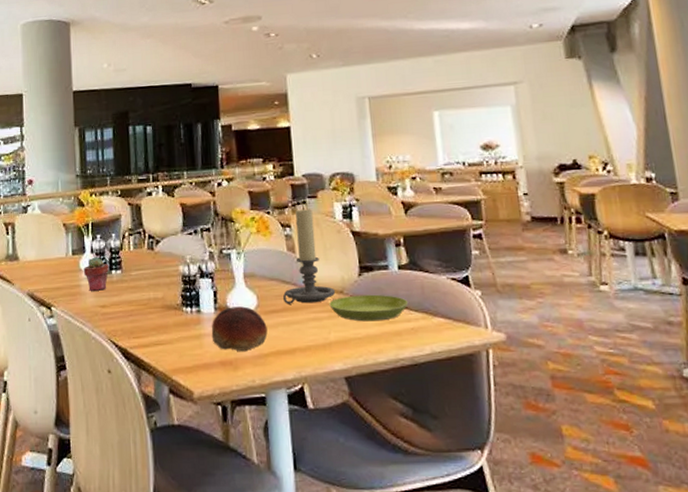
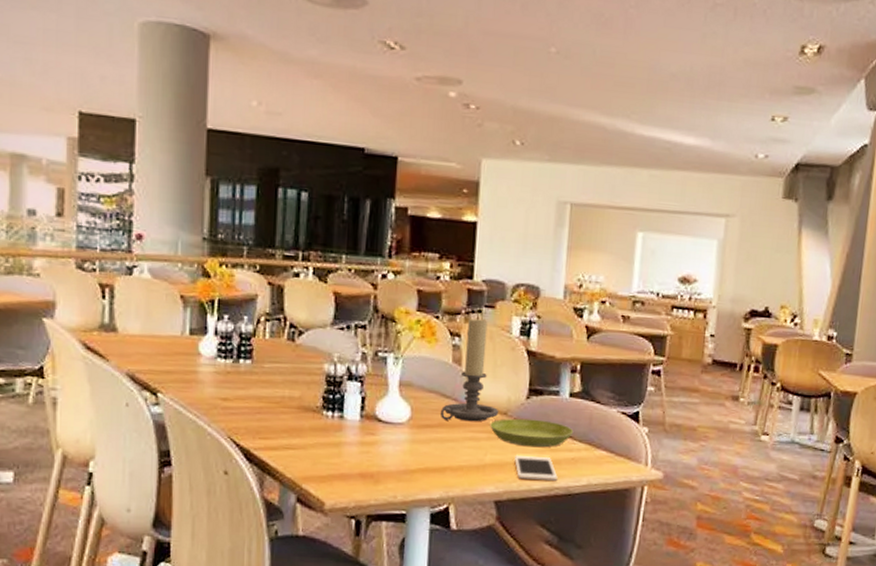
potted succulent: present [83,257,110,291] -> none [203,340,237,381]
bread roll: present [211,306,268,351] -> none [353,416,418,465]
cell phone: none [357,330,401,353] -> present [515,454,558,481]

